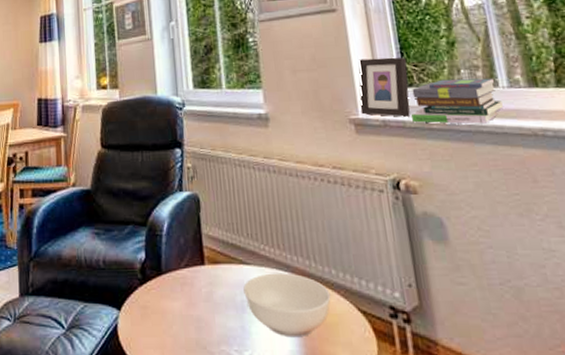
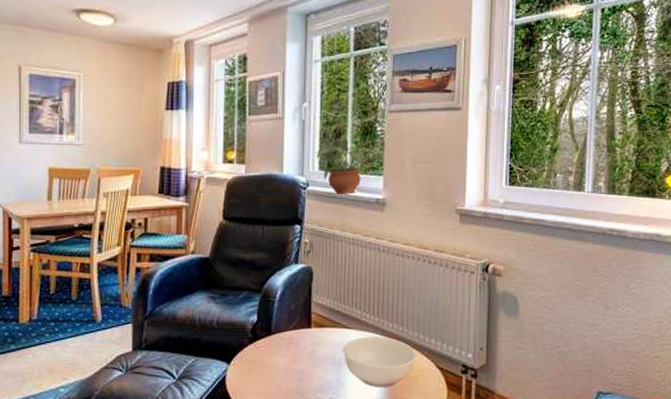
potted plant: none [188,51,241,112] -> present [316,135,365,194]
picture frame: present [359,57,410,117] -> none [467,157,515,211]
books: present [411,78,503,124] -> none [509,181,584,222]

